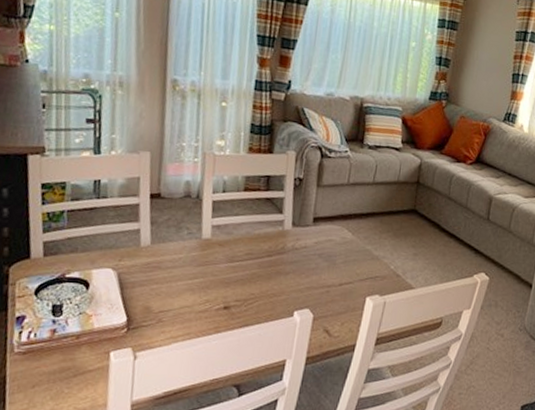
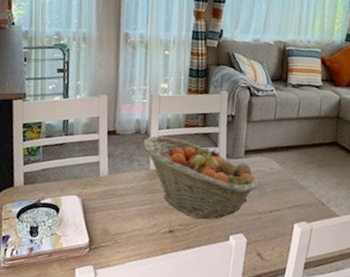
fruit basket: none [194,200,328,294] -> present [143,136,259,220]

